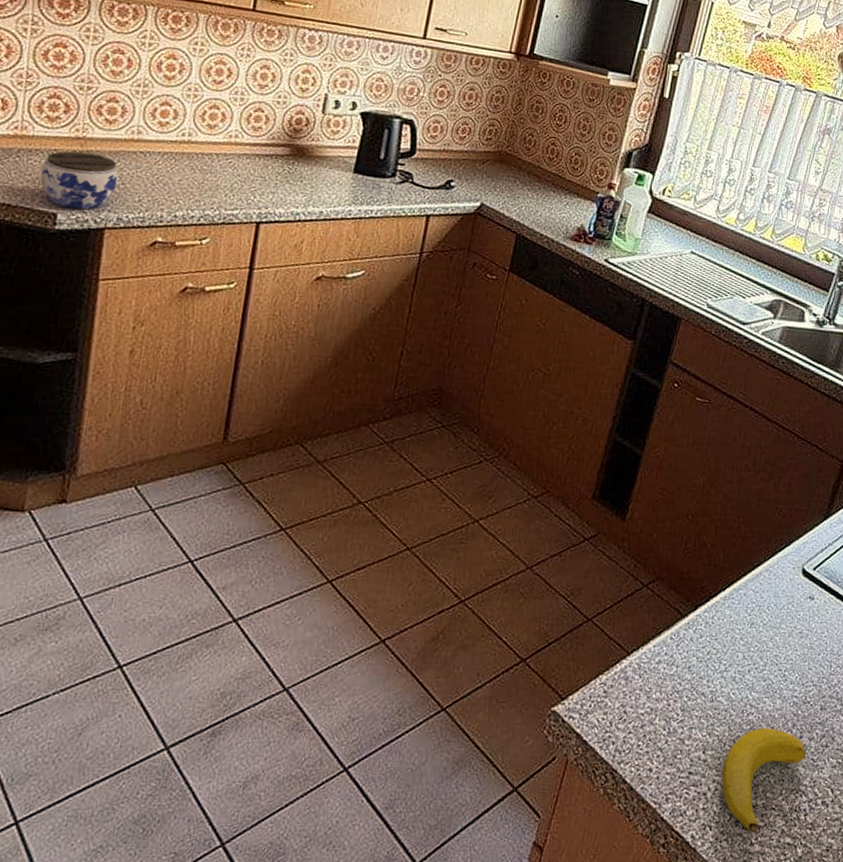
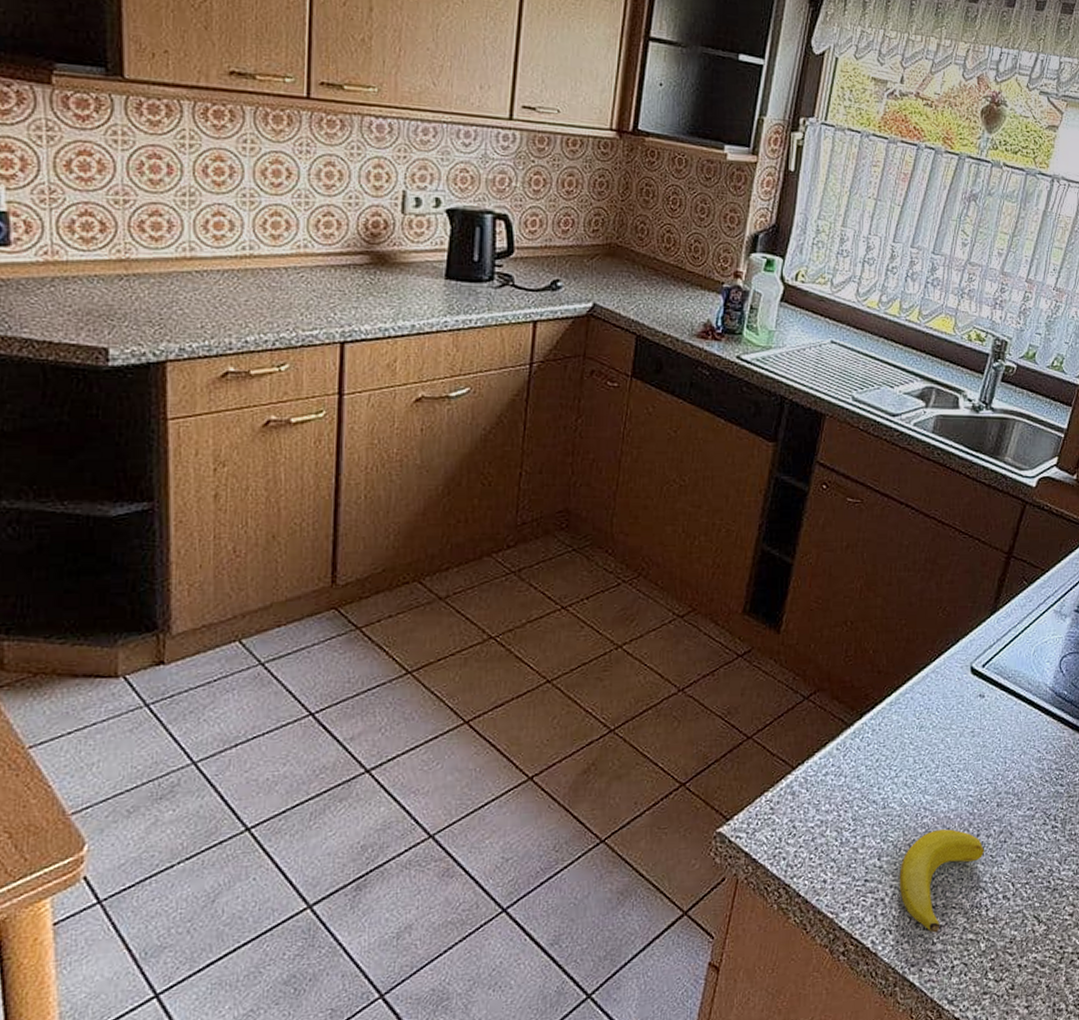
jar: present [40,151,119,210] -> none [82,276,174,342]

